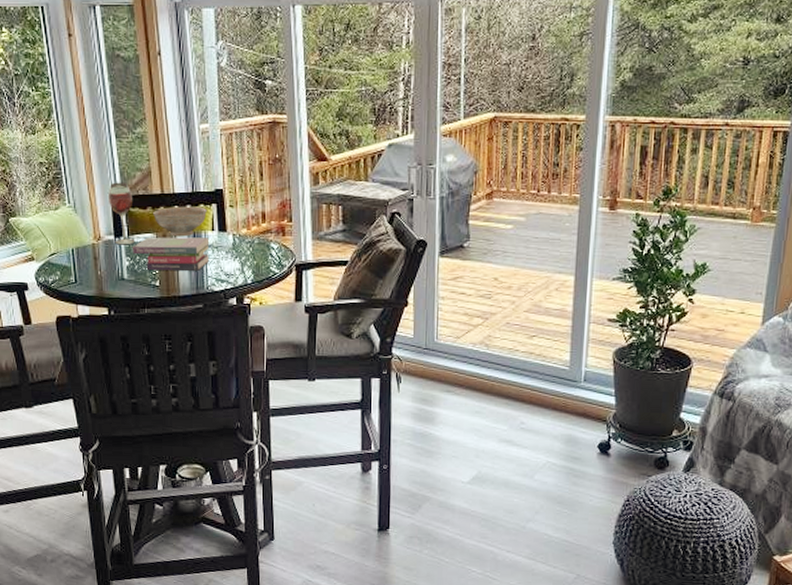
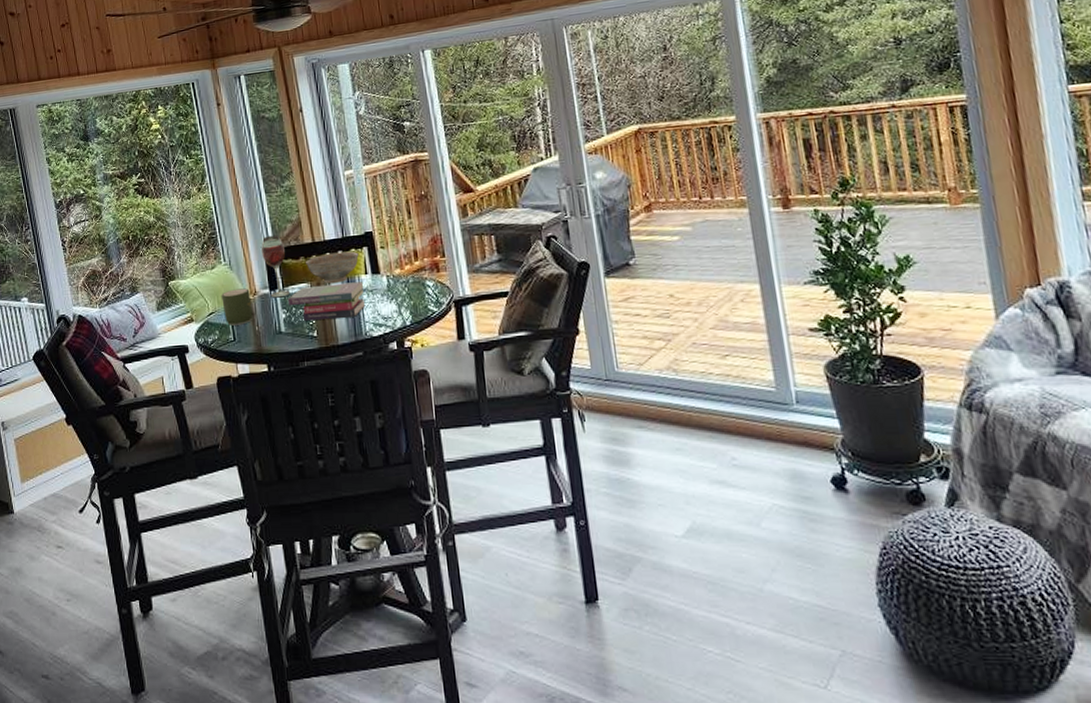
mug: none [64,232,96,268] -> present [221,288,253,326]

